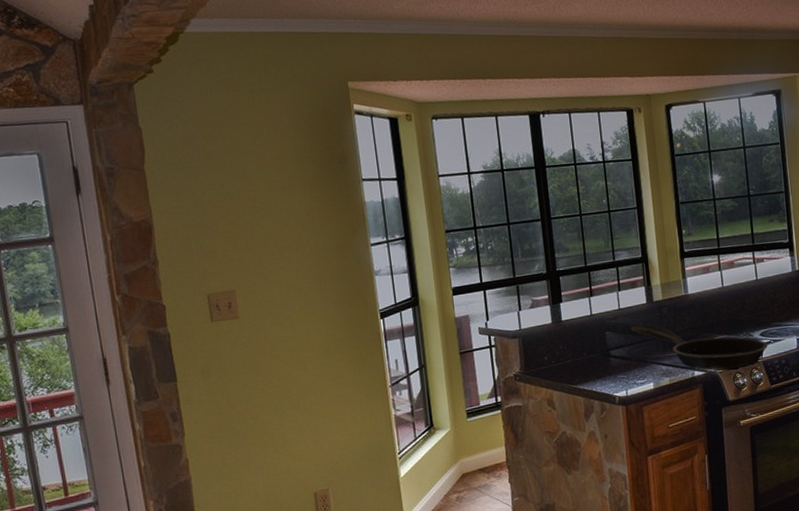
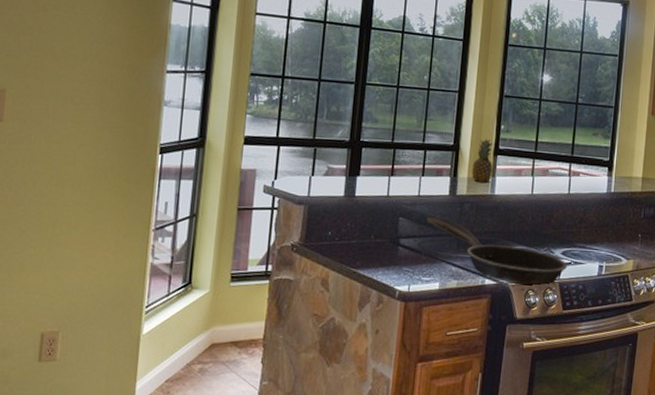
fruit: none [663,244,683,287] -> present [472,138,493,184]

